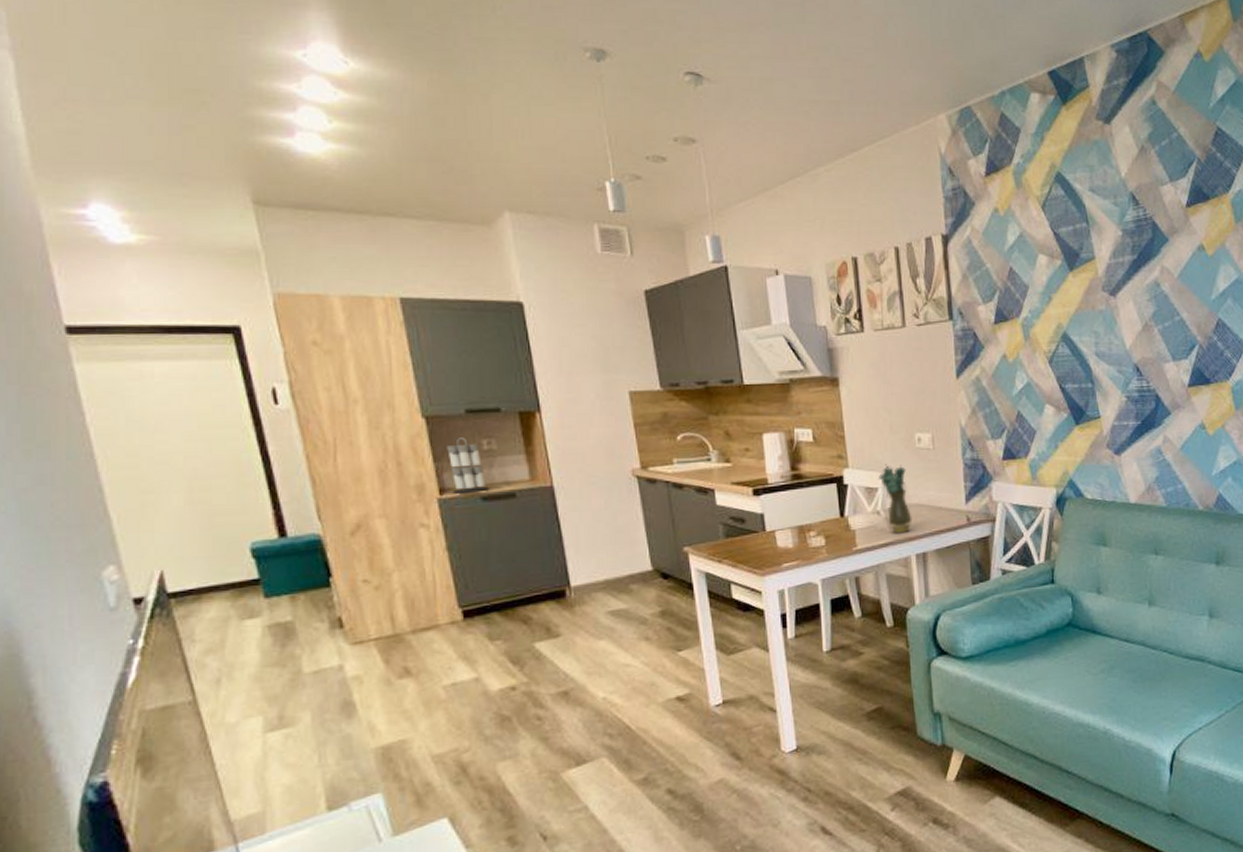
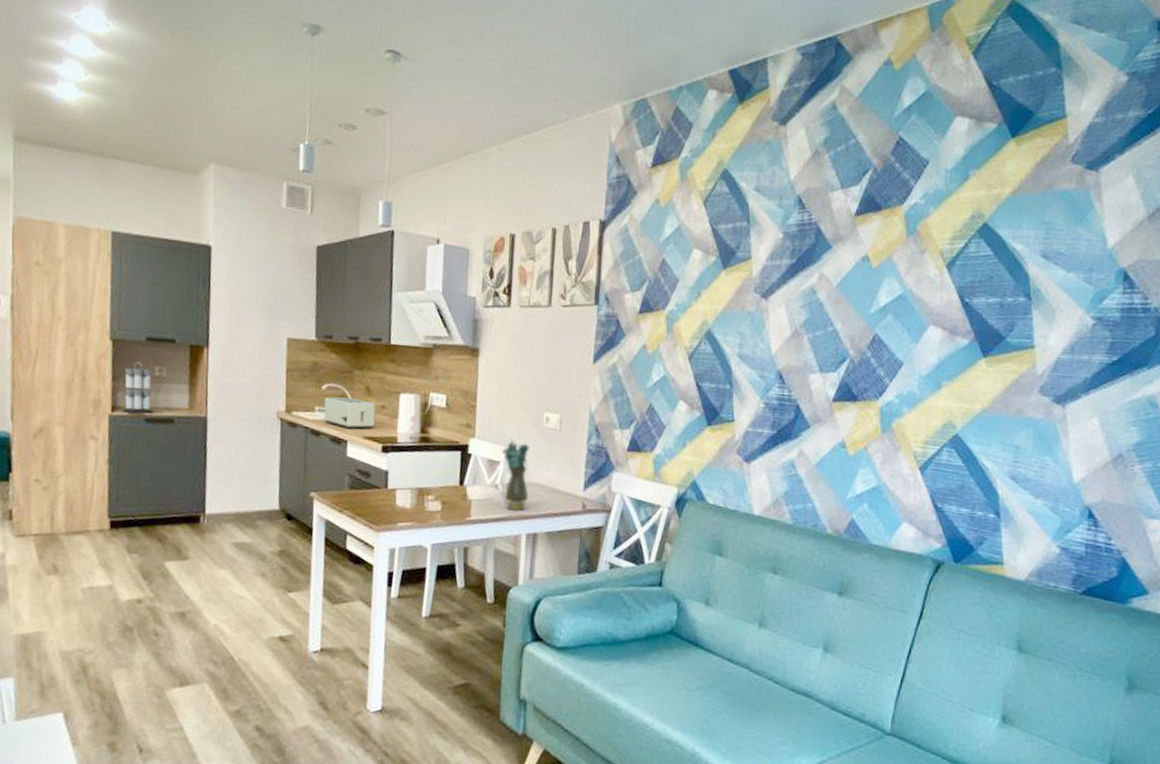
toaster: none [681,444,742,478] -> present [323,397,376,430]

